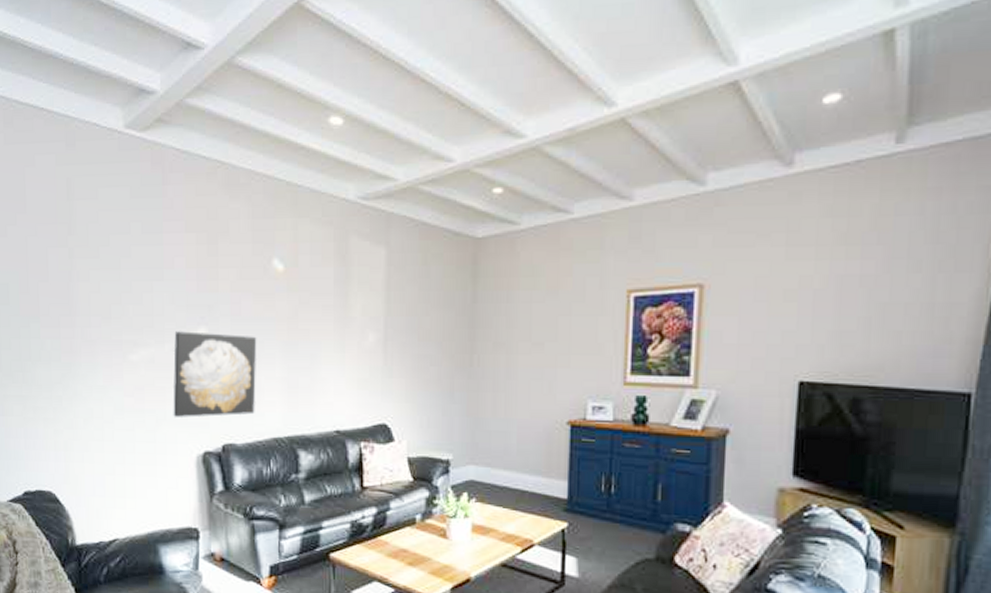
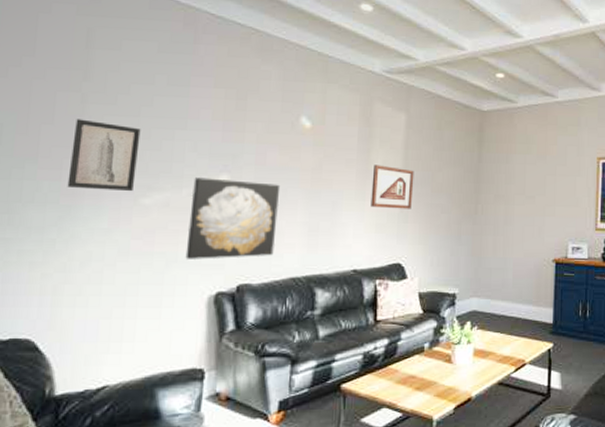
wall art: none [65,275,123,348] -> present [67,119,141,192]
picture frame: none [351,310,398,362] -> present [371,164,414,209]

